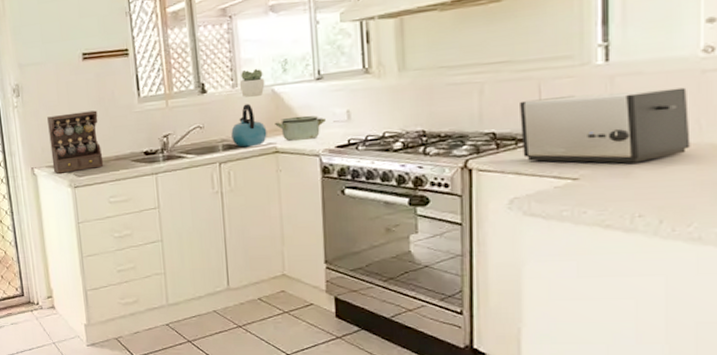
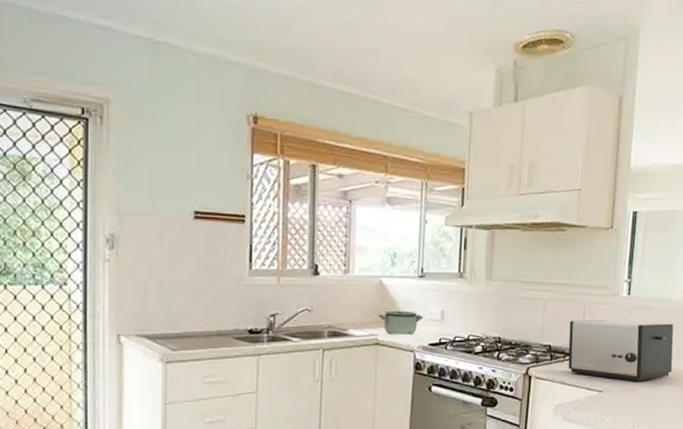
spice rack: present [47,110,104,174] -> none [143,276,203,345]
kettle: present [231,103,267,148] -> none [337,292,371,336]
succulent plant: present [239,69,265,97] -> none [350,258,375,285]

